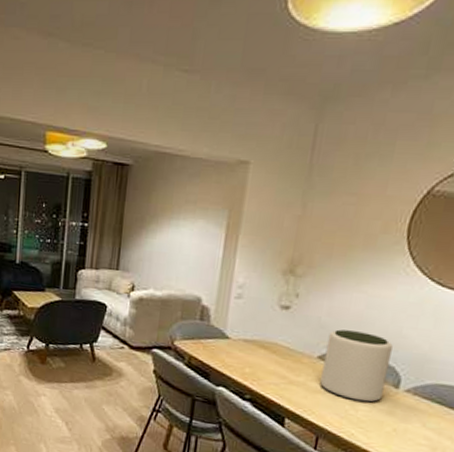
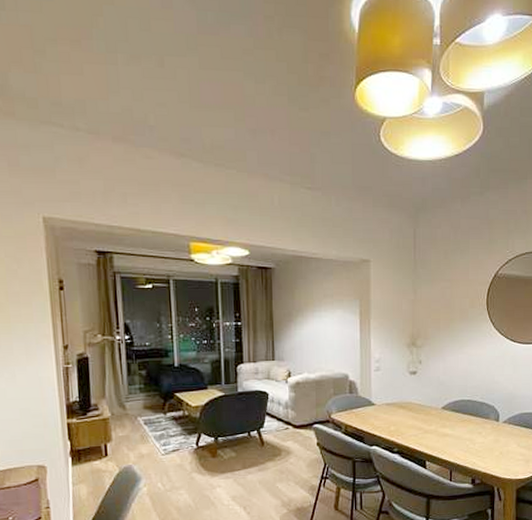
plant pot: present [320,329,393,403] -> none [446,383,490,437]

